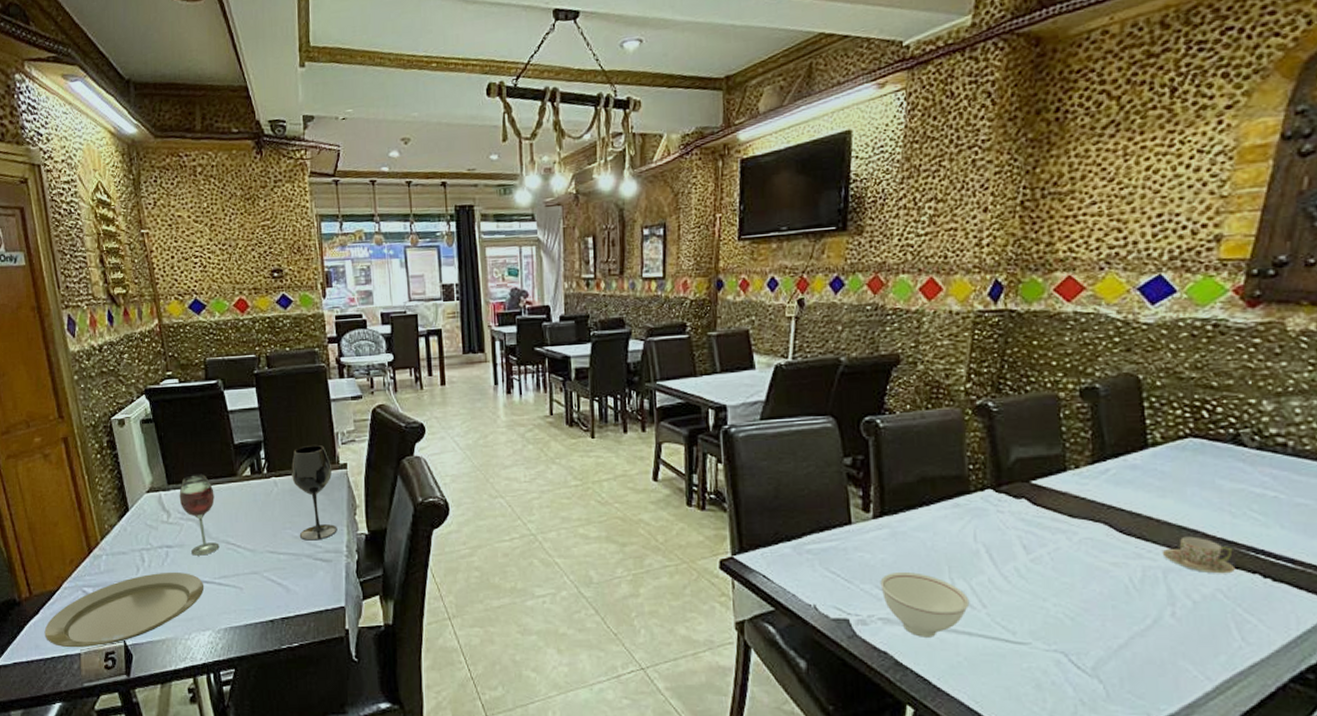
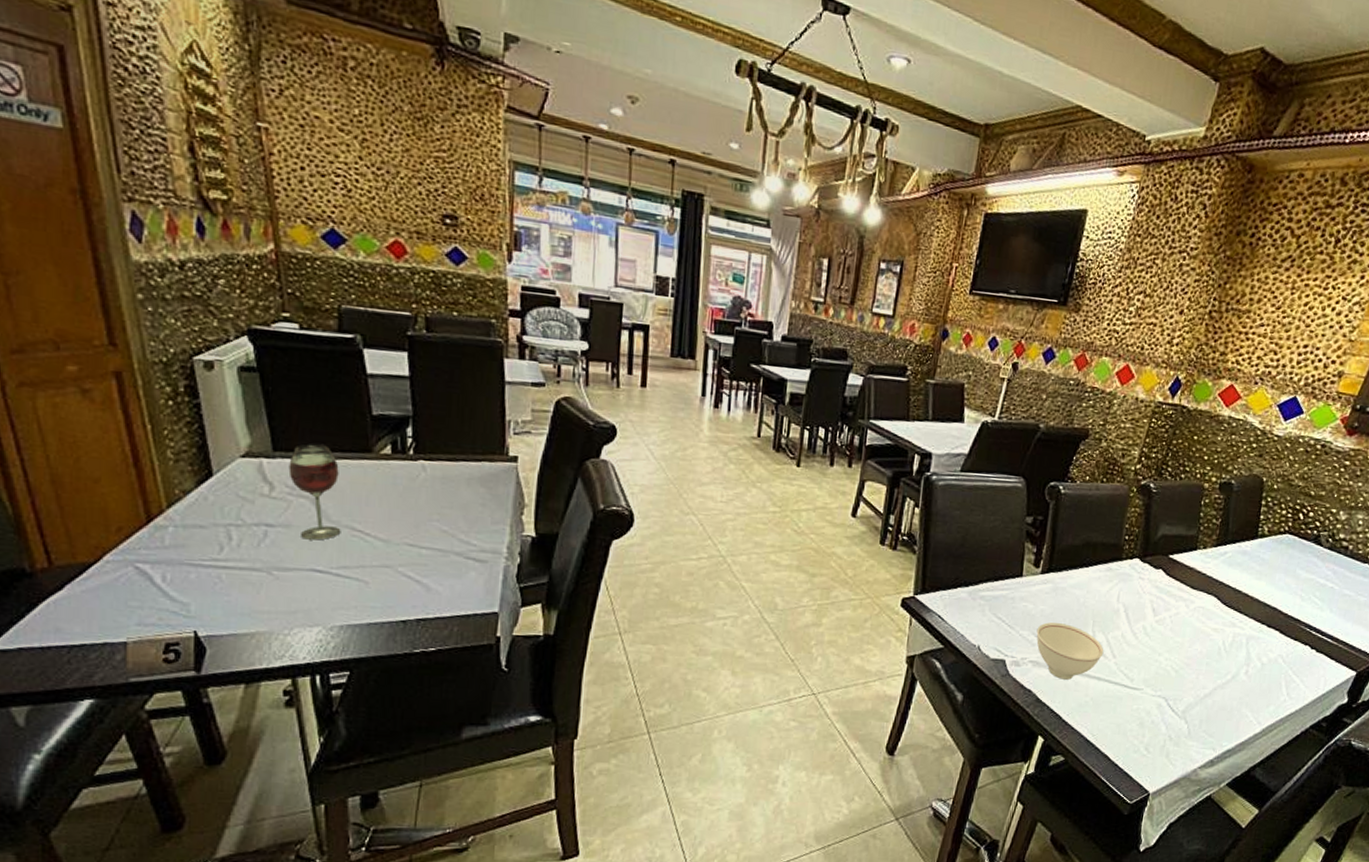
plate: present [44,573,205,648] -> none [71,555,316,636]
wineglass: present [290,445,337,541] -> none [445,430,498,538]
teacup: present [1162,536,1236,574] -> none [1249,612,1296,644]

